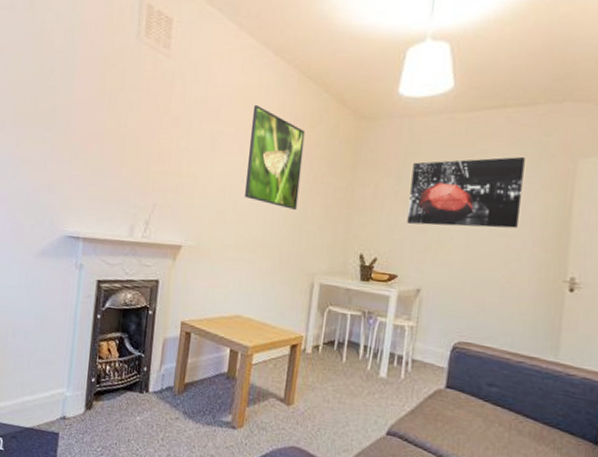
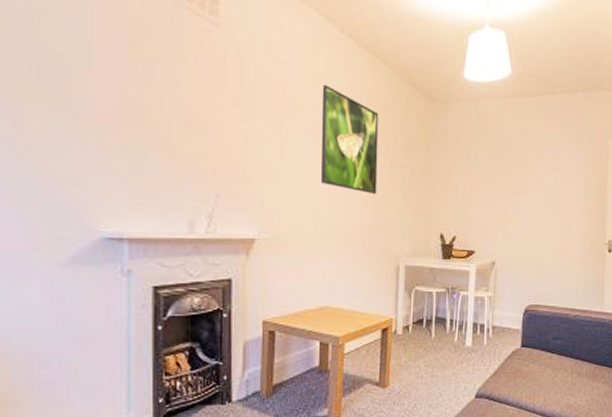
wall art: present [407,156,525,229] -> none [480,138,571,203]

